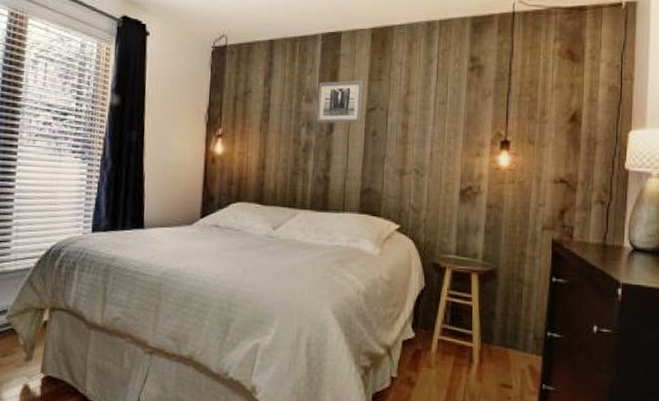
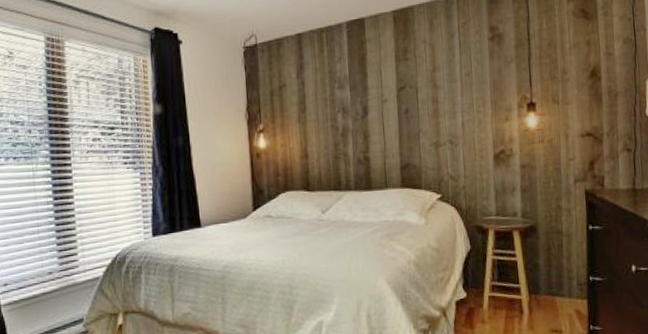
wall art: present [316,80,364,124] -> none [348,61,393,108]

